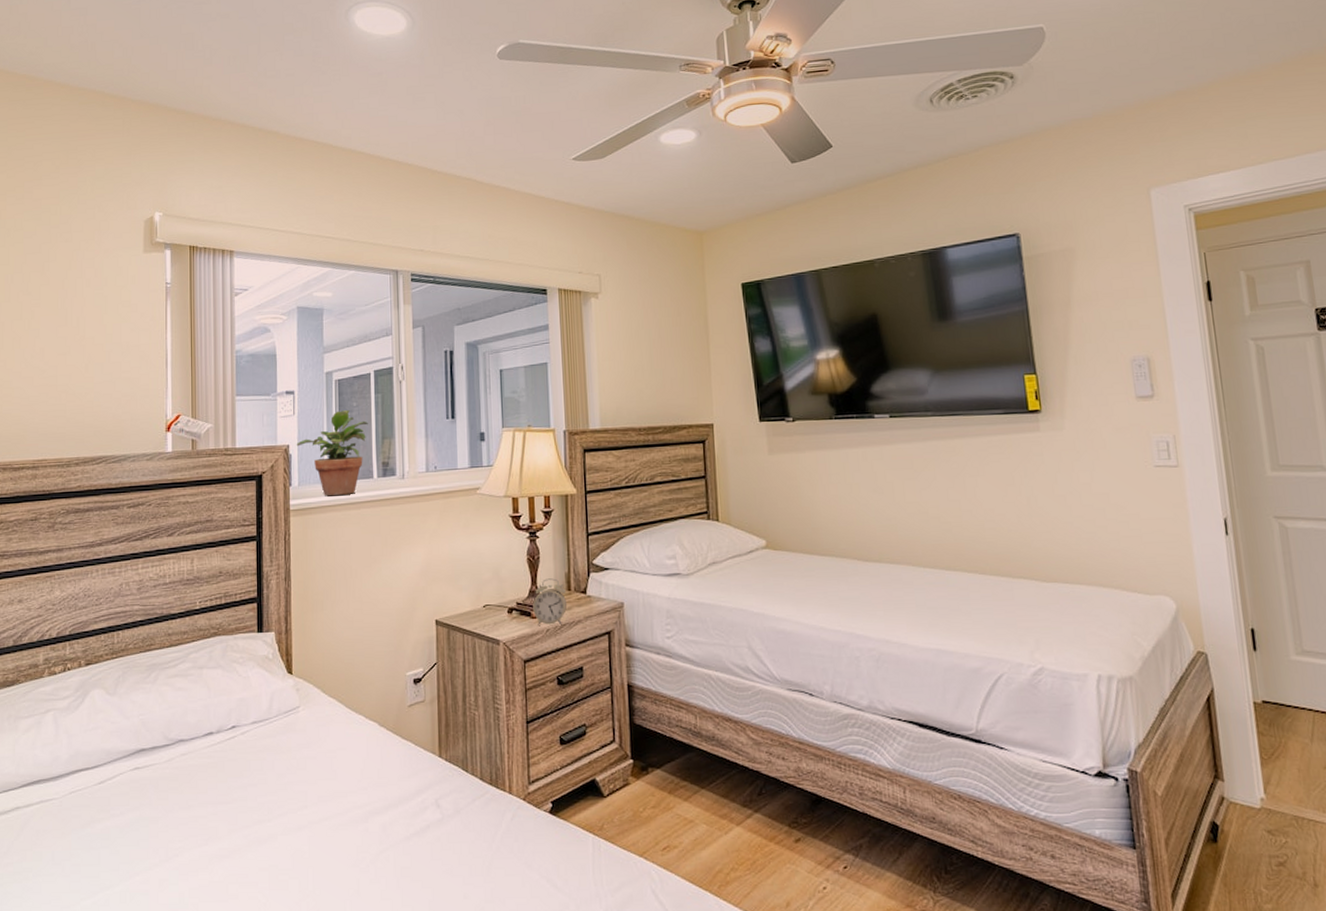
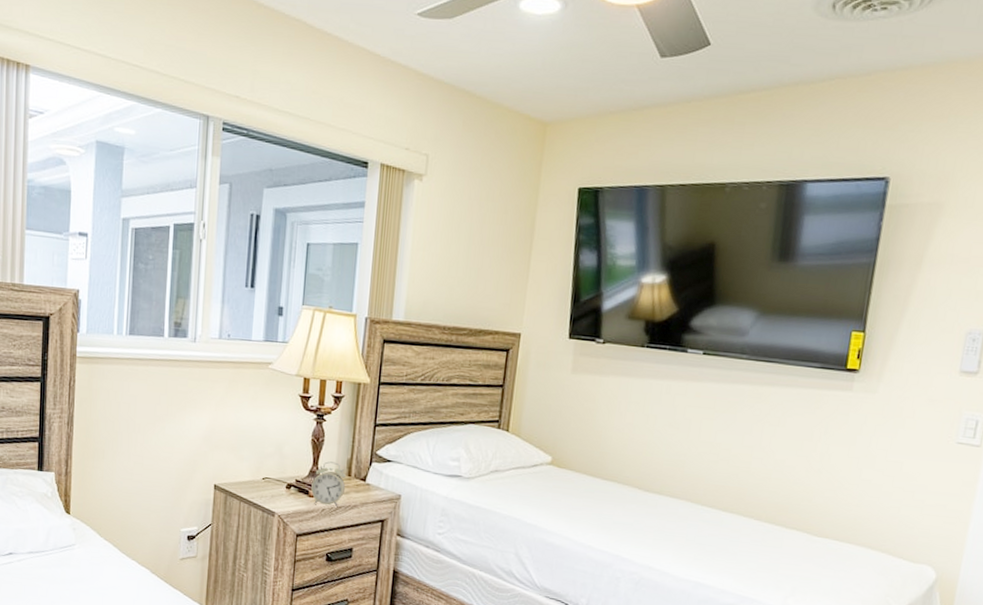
potted plant: present [296,410,368,497] -> none [86,261,163,350]

